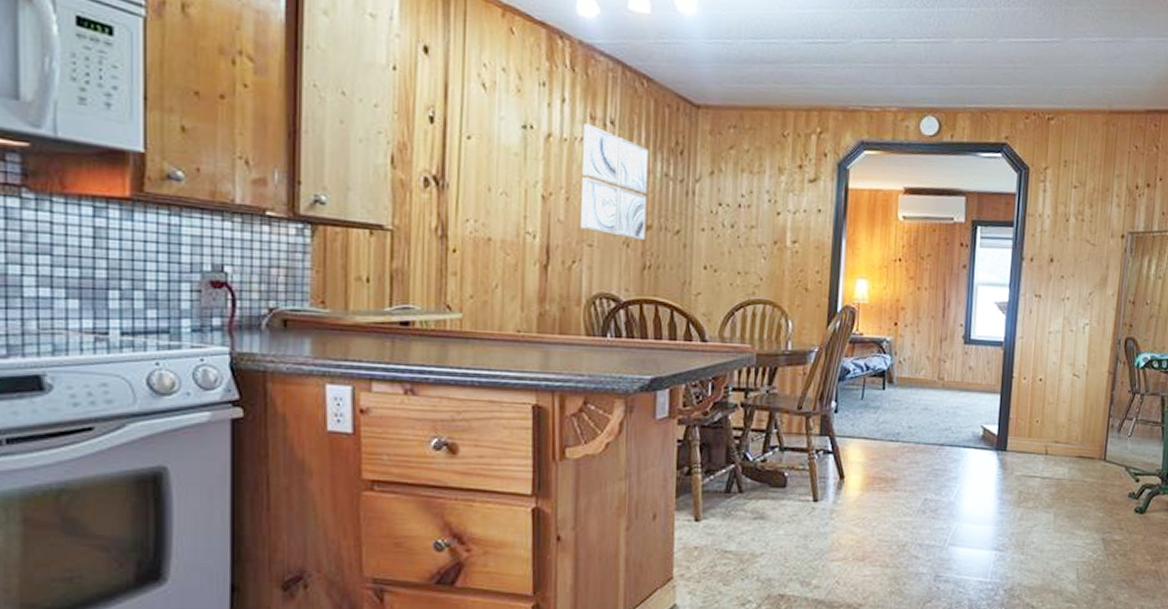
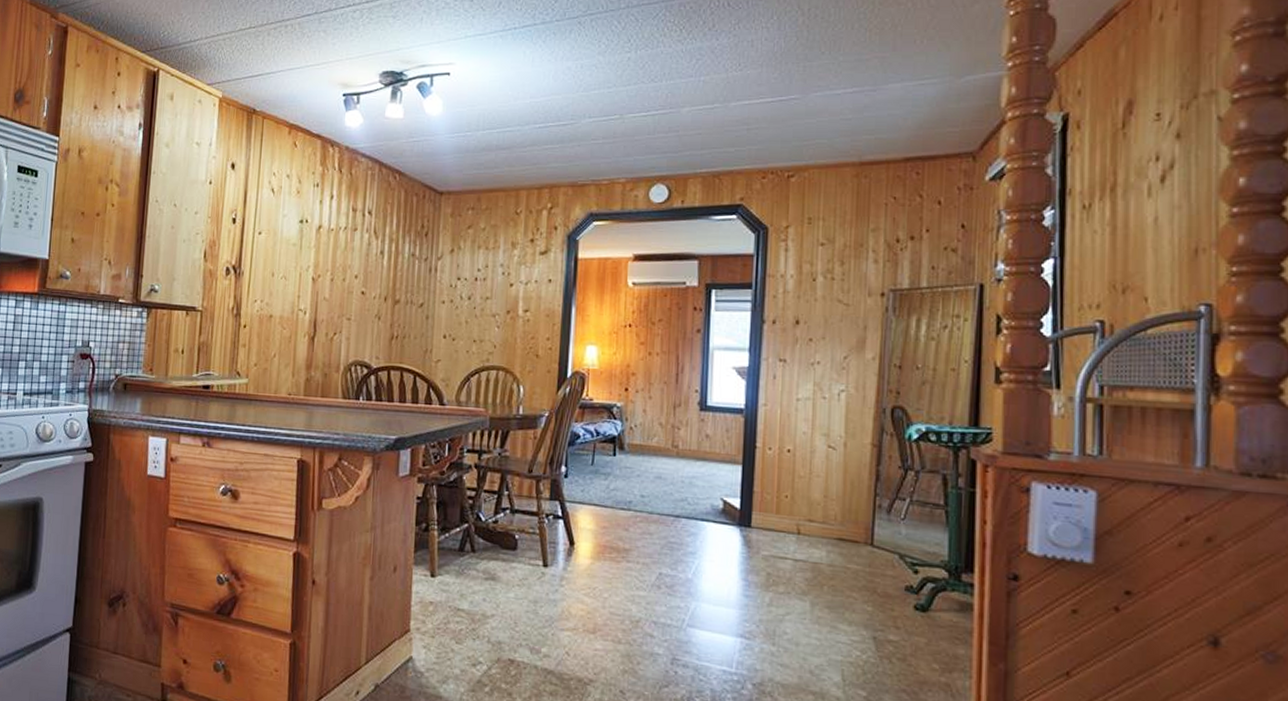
wall art: present [580,123,649,241] -> none [342,215,399,314]

